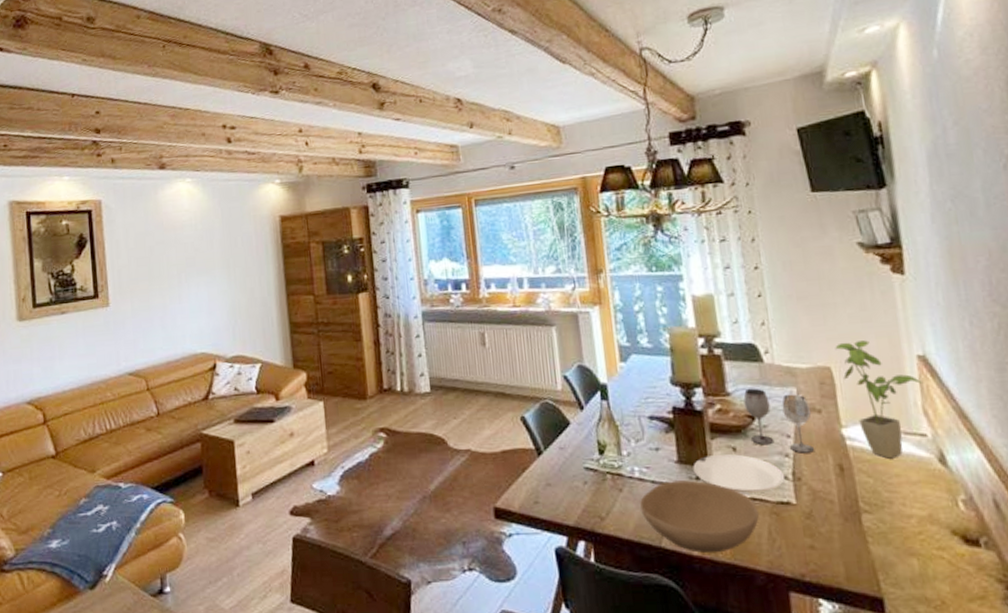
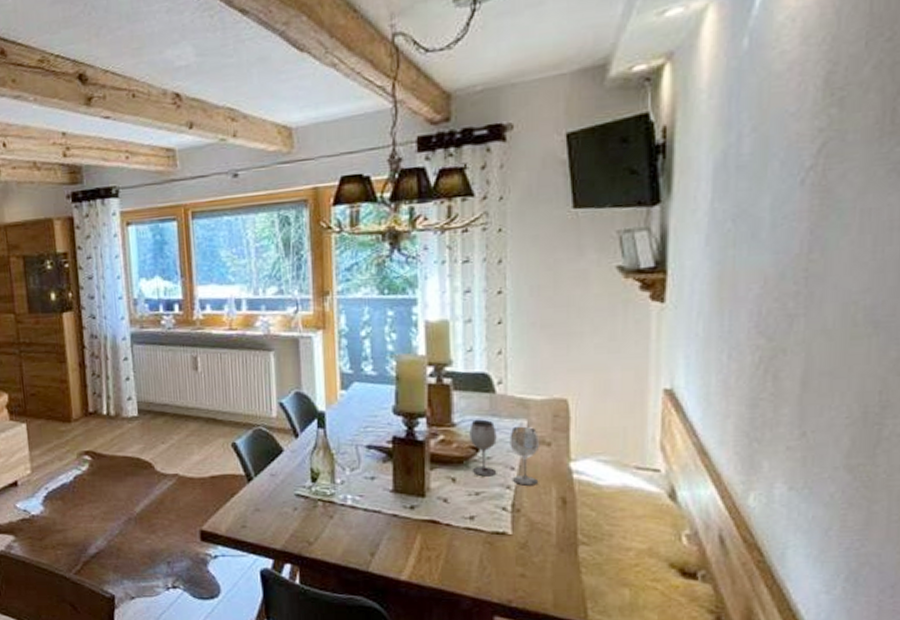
bowl: present [640,480,759,554] -> none [350,509,471,579]
plate: present [693,453,786,493] -> none [408,484,504,523]
house plant: present [835,340,922,459] -> none [575,372,665,493]

